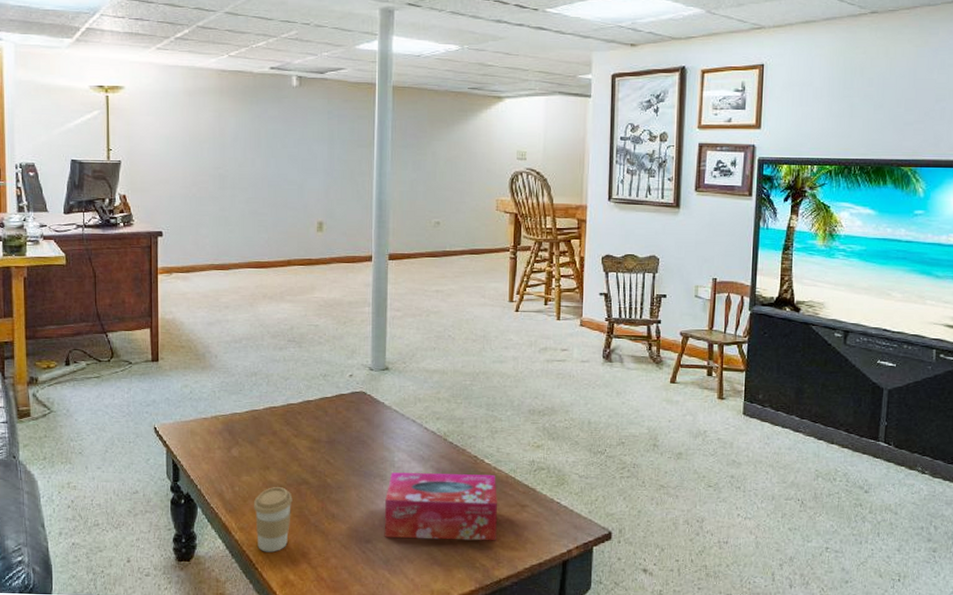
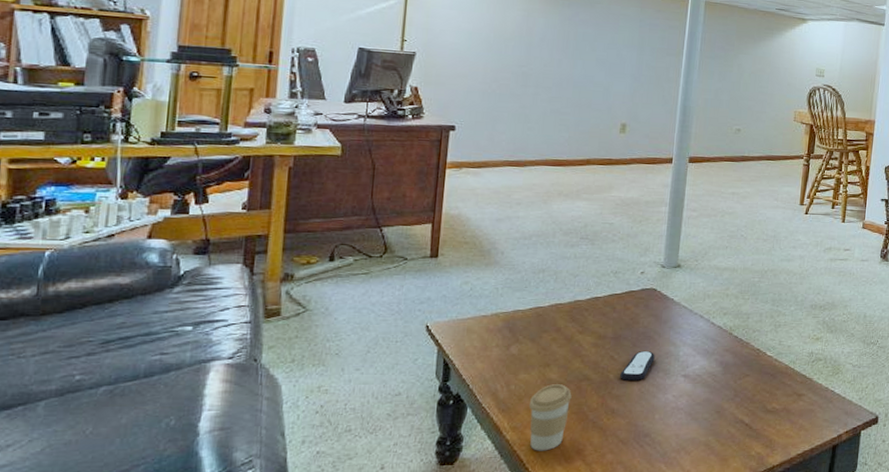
remote control: none [337,456,370,486] -> present [620,351,655,380]
tissue box: present [384,472,497,541] -> none [663,367,777,431]

